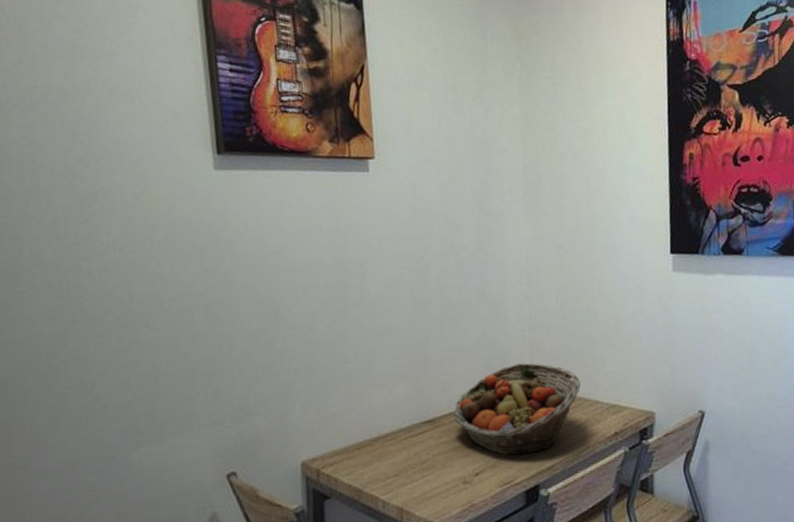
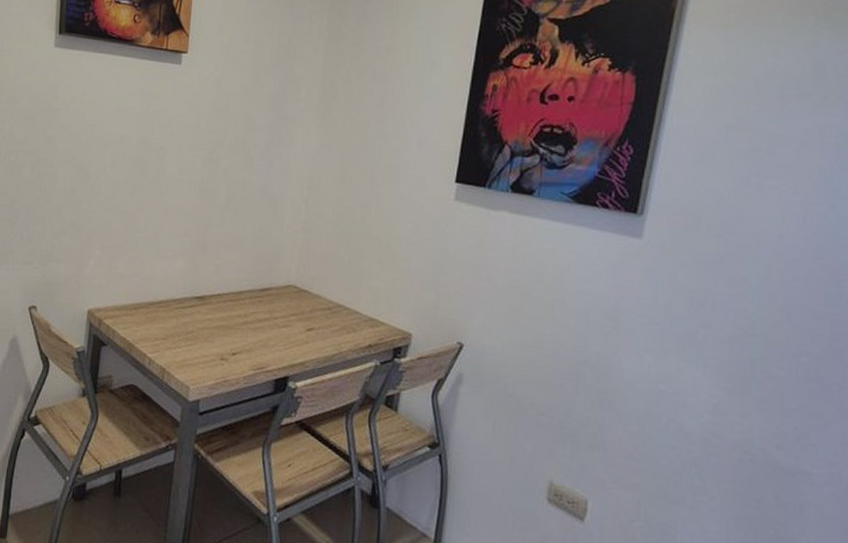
fruit basket: present [453,363,581,456] -> none [221,261,344,347]

